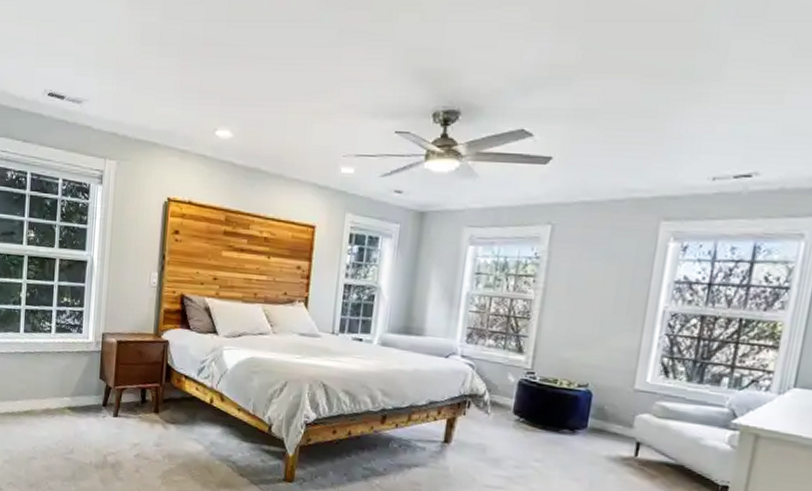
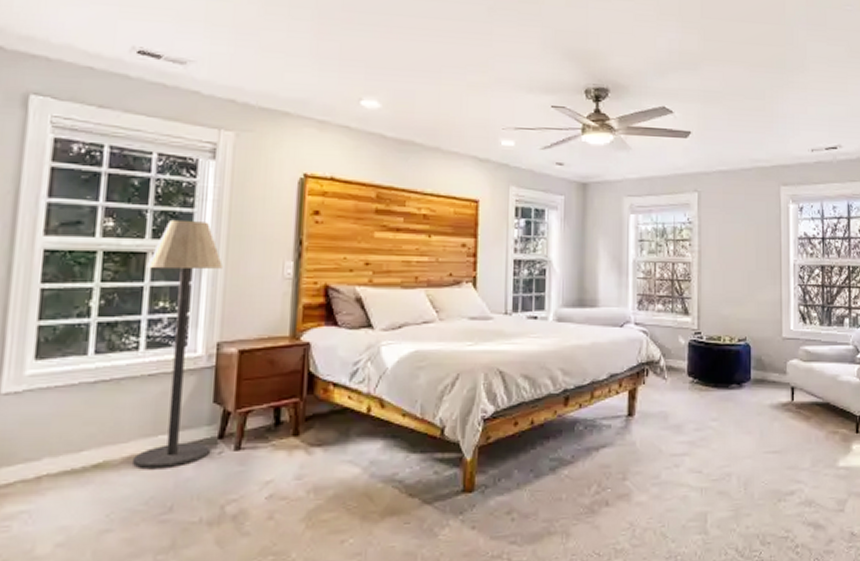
floor lamp: none [47,234,107,422] -> present [131,221,223,470]

